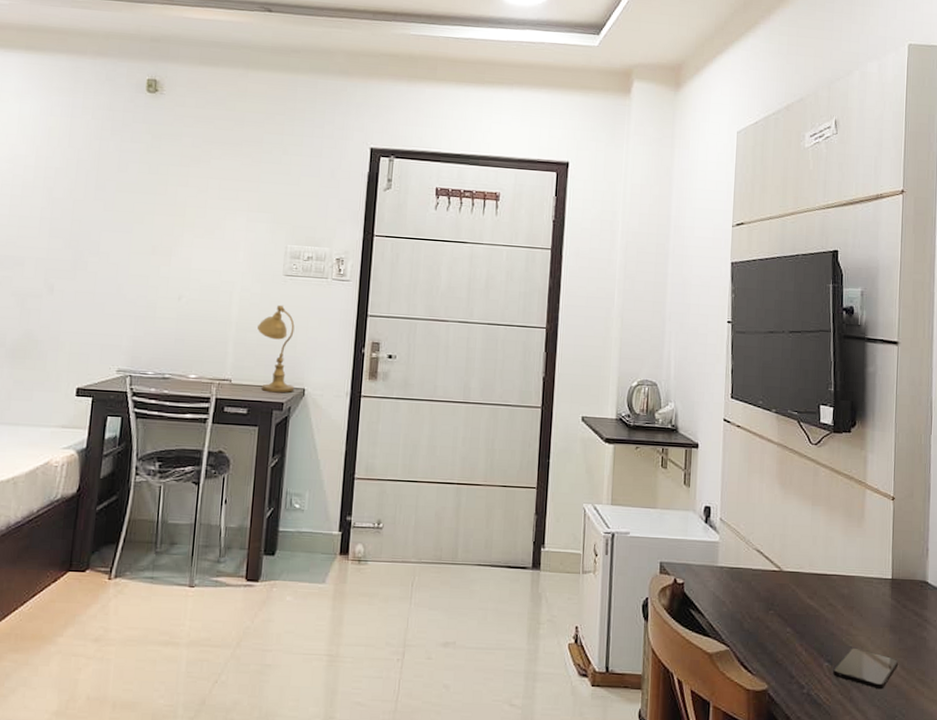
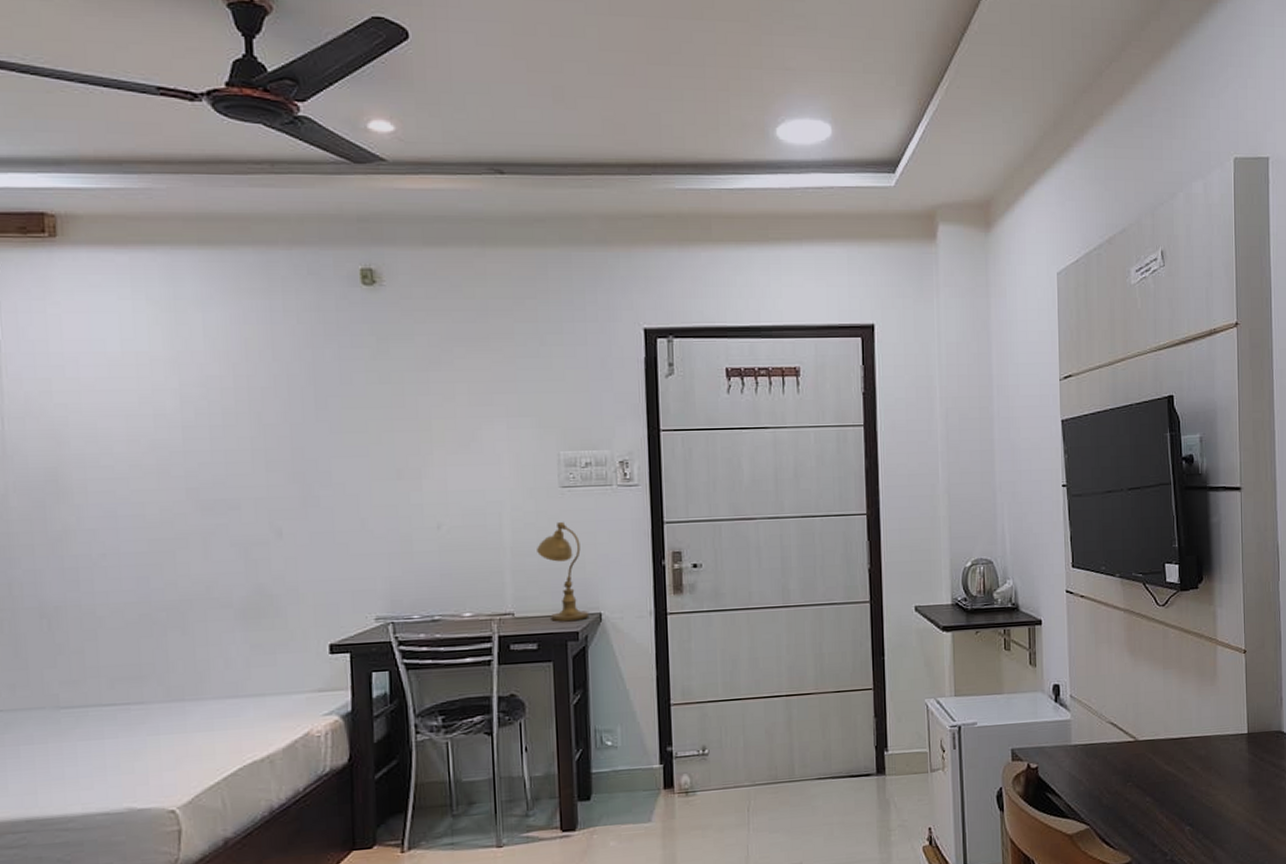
phone: present [833,647,899,690] -> none [1195,807,1259,845]

